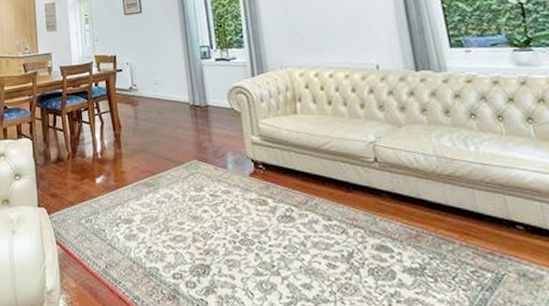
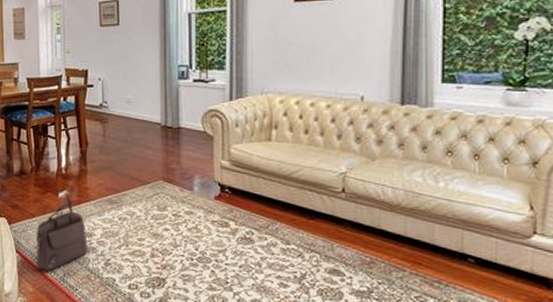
handbag: none [76,178,130,263] -> present [36,193,89,271]

